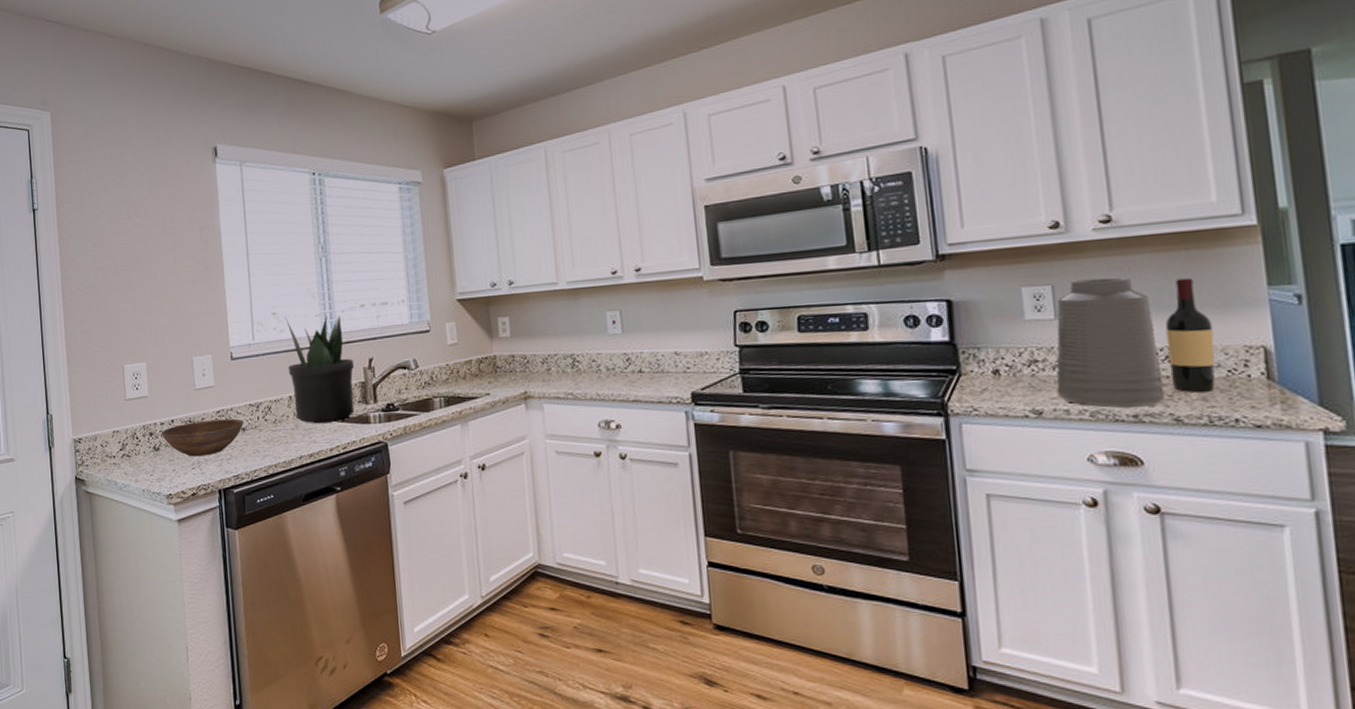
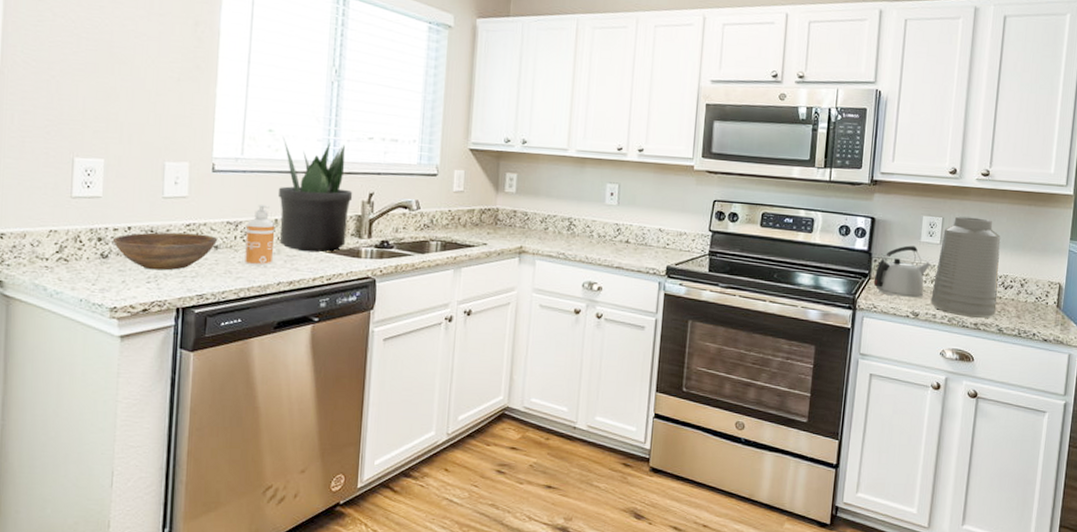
soap dispenser: none [266,383,293,442] -> present [245,204,275,266]
kettle: none [966,326,1049,395] -> present [873,245,932,299]
wine bottle: present [1164,277,1216,394] -> none [1001,226,1034,313]

